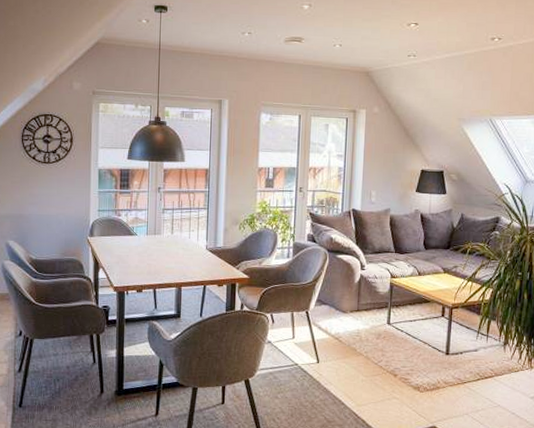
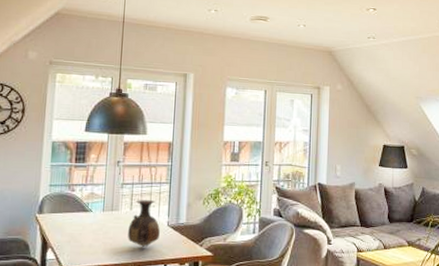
vase: none [170,224,199,270] -> present [128,200,160,248]

